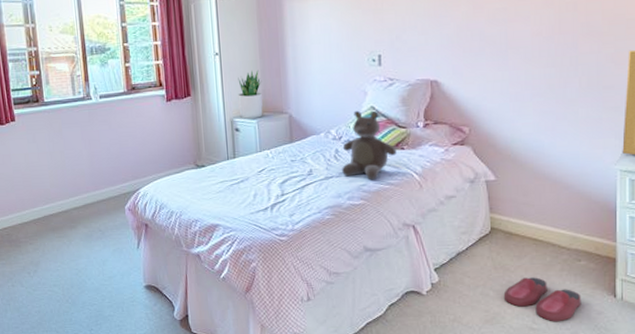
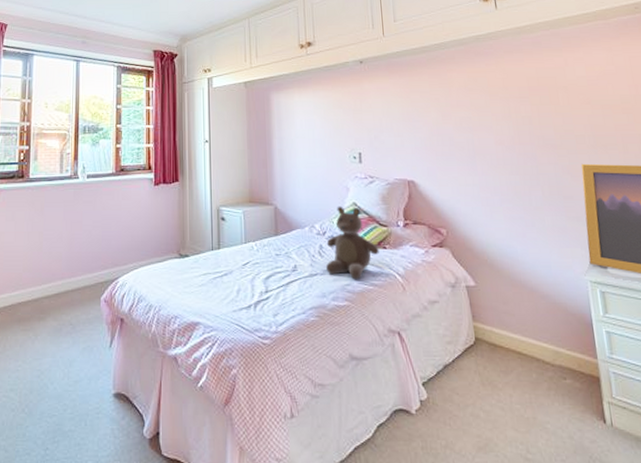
planter: present [238,69,263,120] -> none [225,159,249,209]
slippers: present [503,277,582,322] -> none [494,396,573,452]

